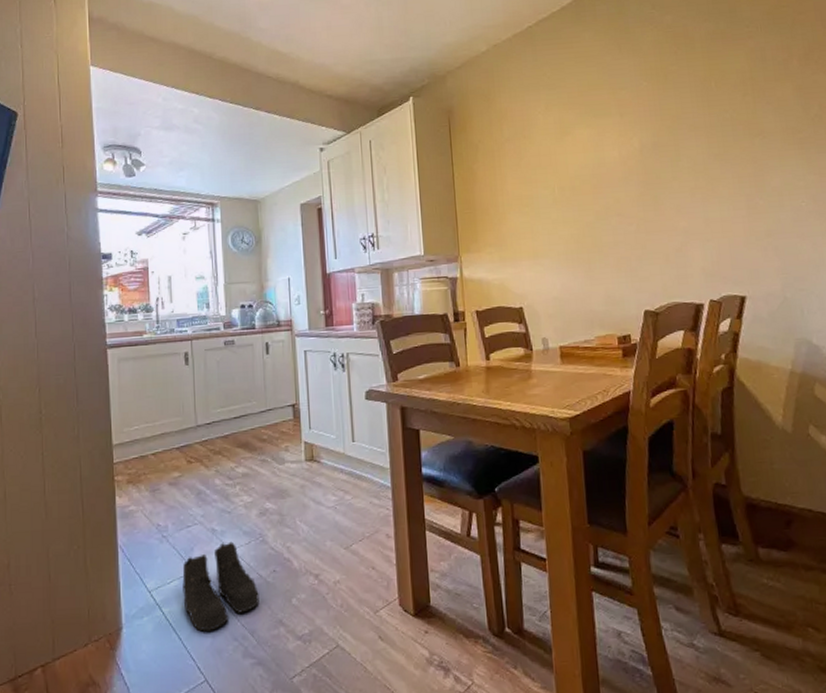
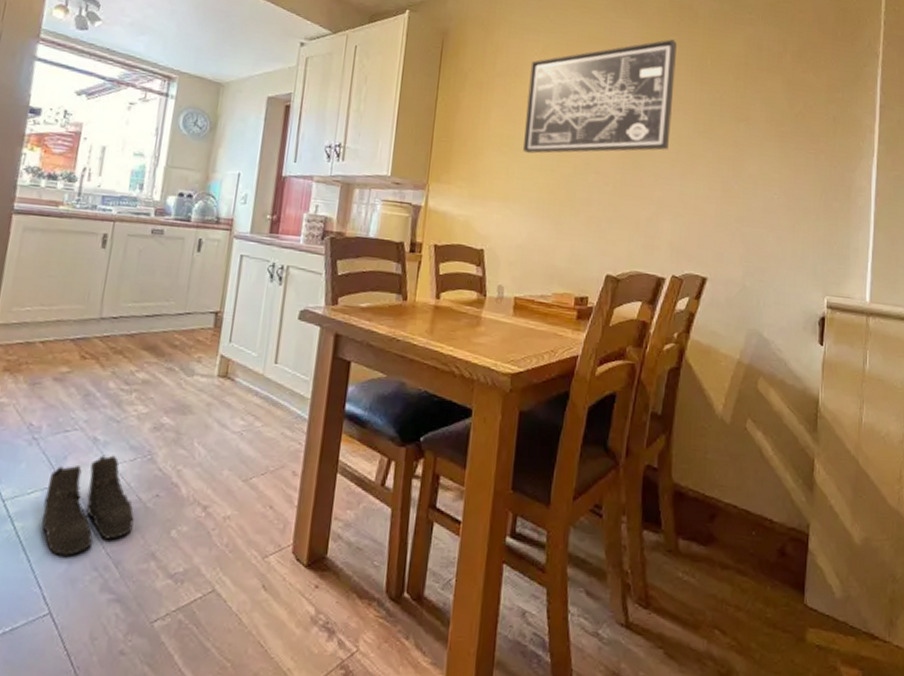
wall art: none [536,70,686,209] -> present [523,39,677,154]

